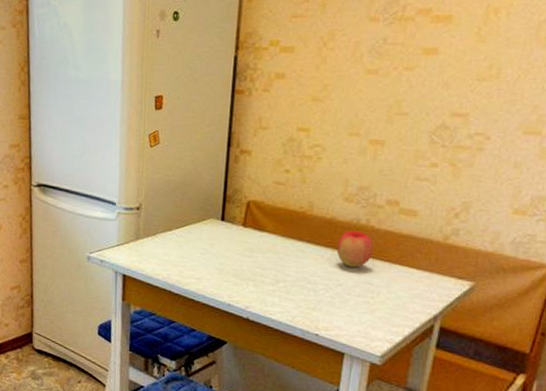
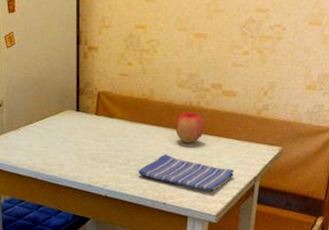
dish towel: none [287,277,409,327] -> present [138,154,235,191]

